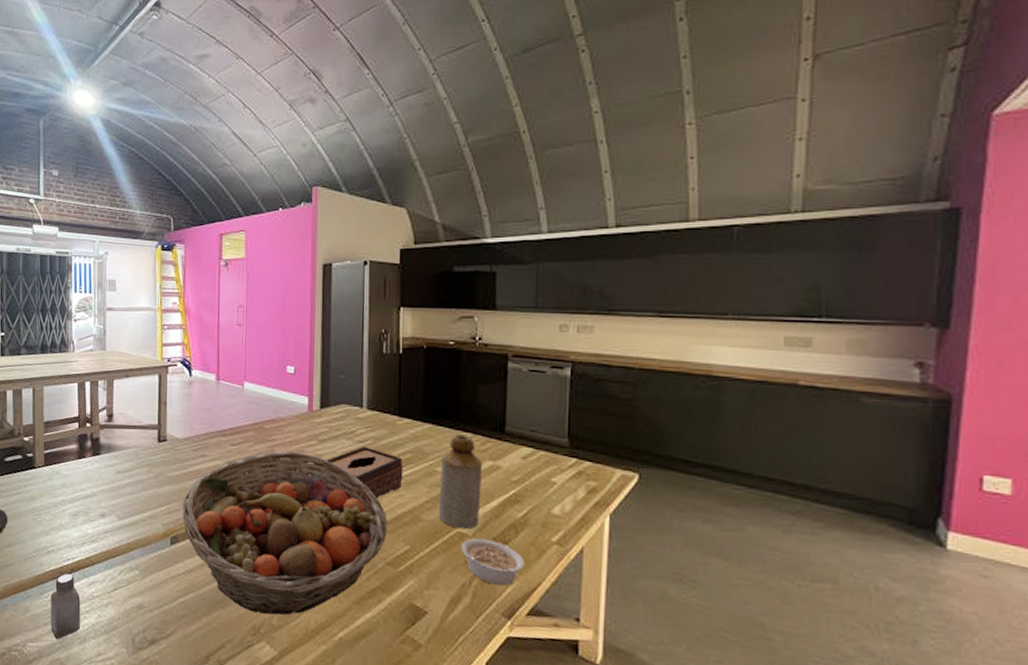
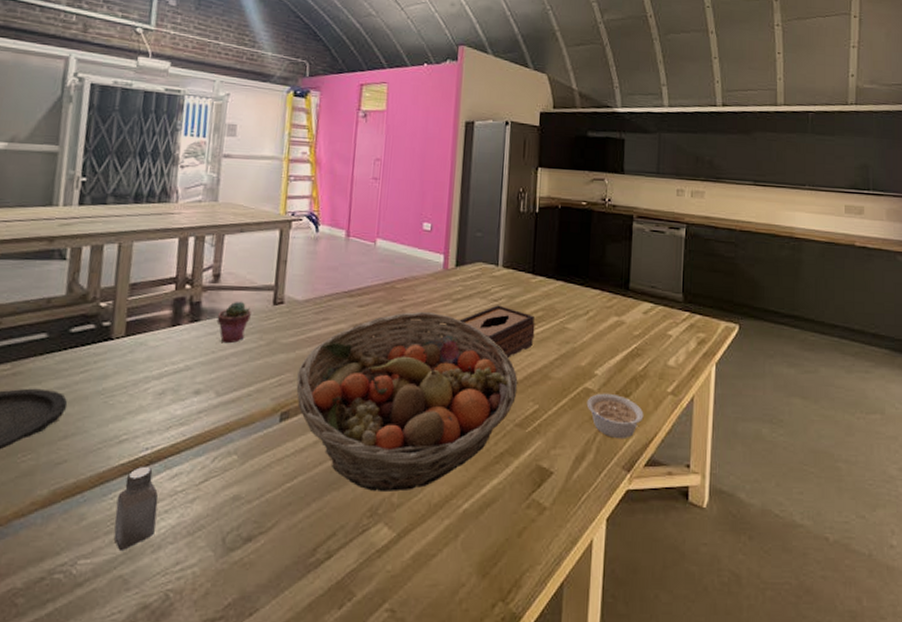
potted succulent: none [113,438,140,475] -> present [216,301,251,344]
bottle: present [438,434,483,530] -> none [567,291,609,385]

